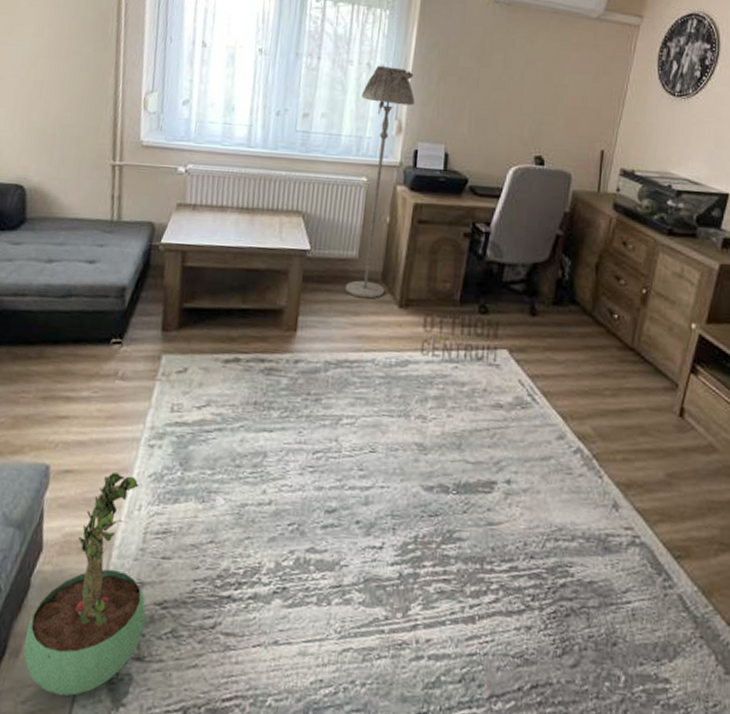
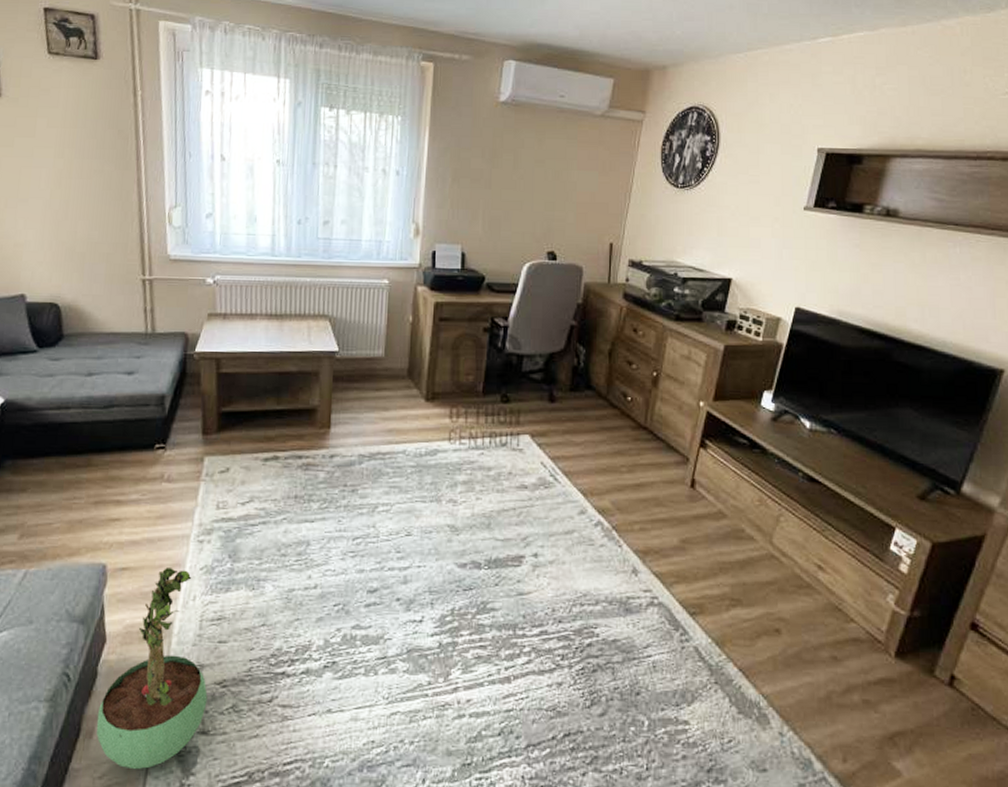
floor lamp: present [344,66,415,299] -> none [373,171,431,394]

